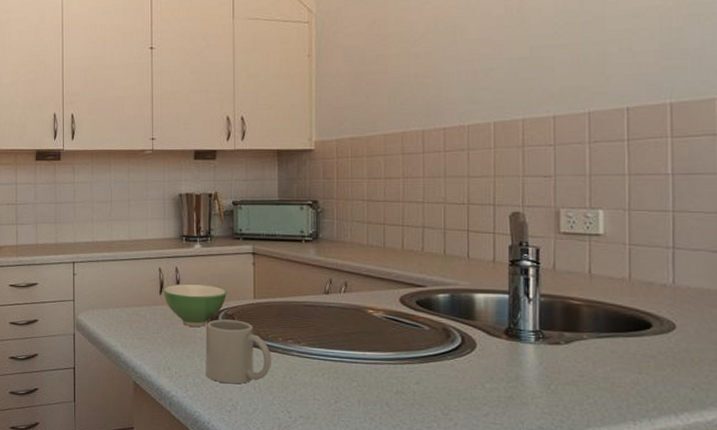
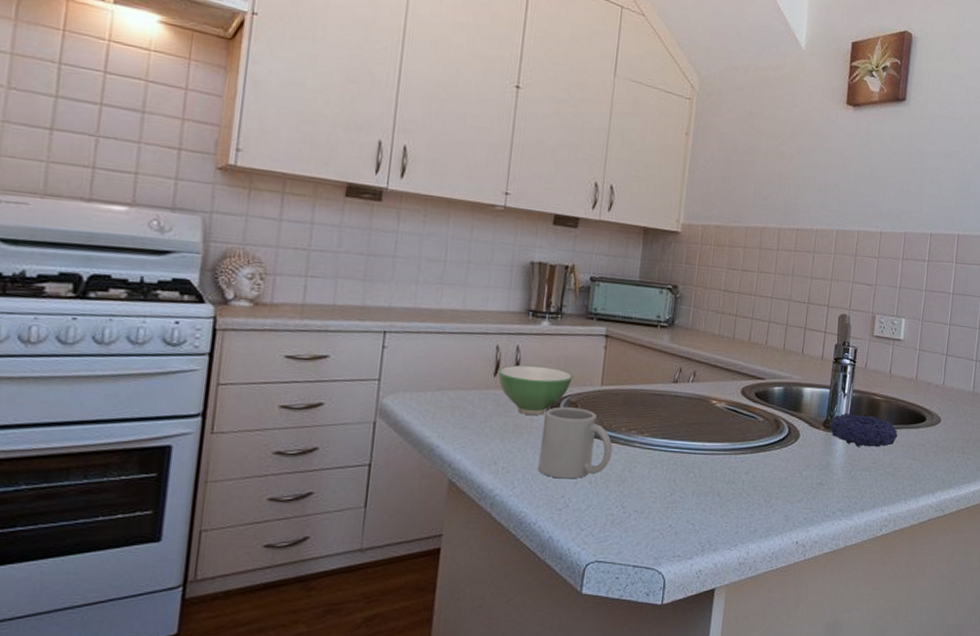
sponge: none [515,319,611,359] -> present [830,412,898,448]

